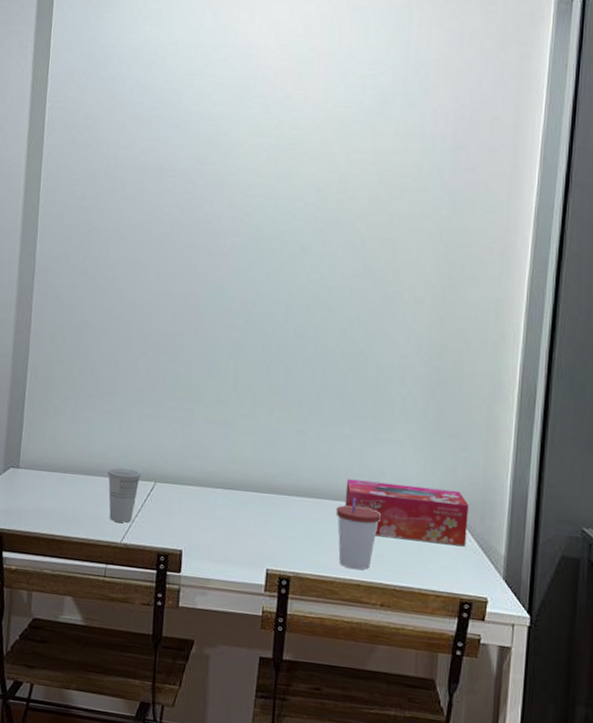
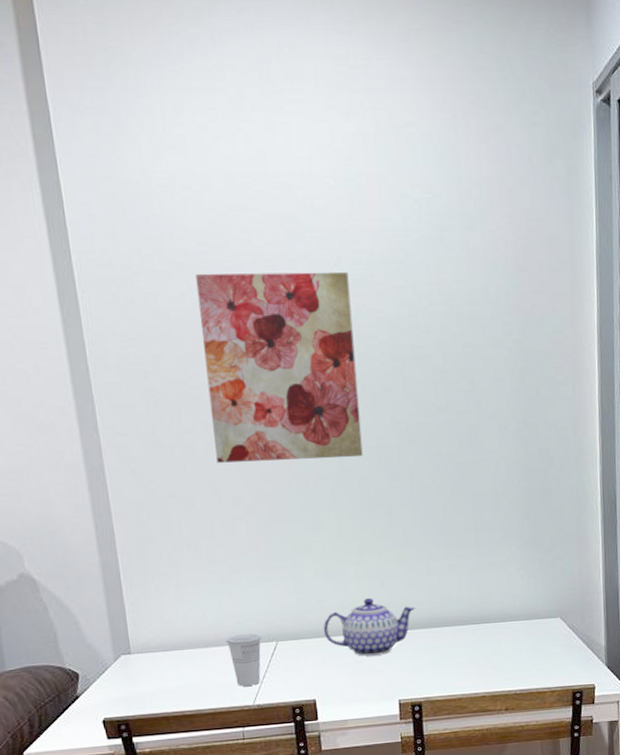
wall art: none [133,126,286,311] -> present [195,271,363,463]
teapot: none [202,453,300,517] -> present [323,597,416,657]
cup: present [336,497,382,570] -> none [454,620,496,684]
tissue box: present [345,479,469,546] -> none [460,597,572,650]

